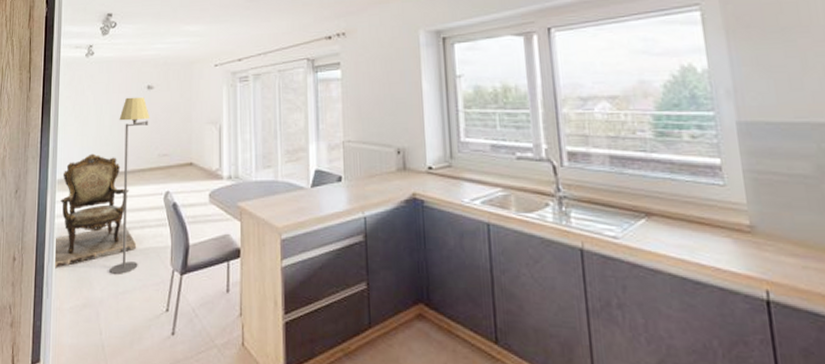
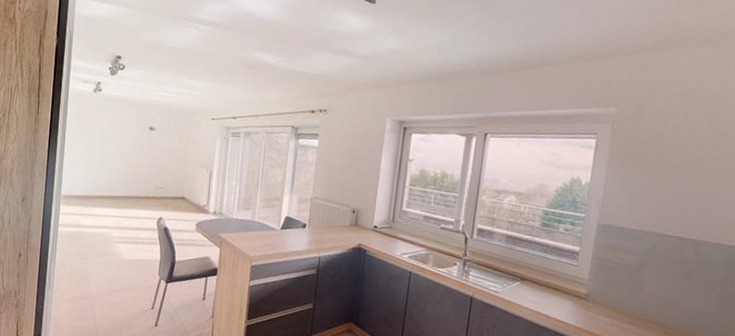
armchair: present [55,153,137,268] -> none [57,177,131,267]
floor lamp: present [109,96,150,274] -> none [105,134,150,277]

